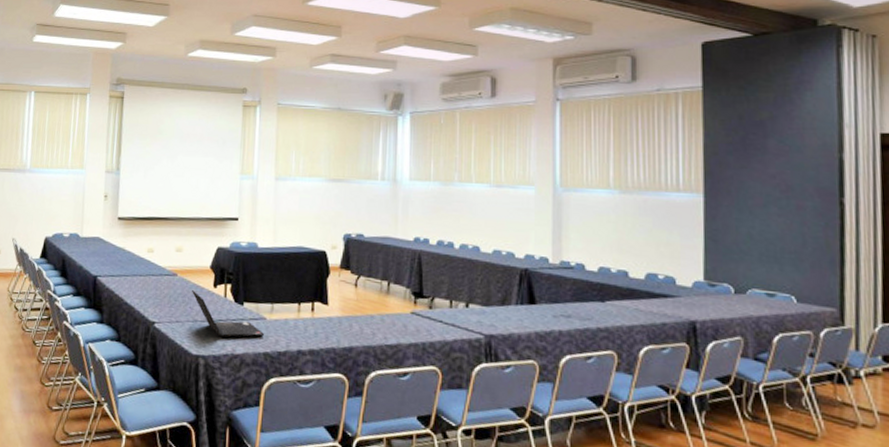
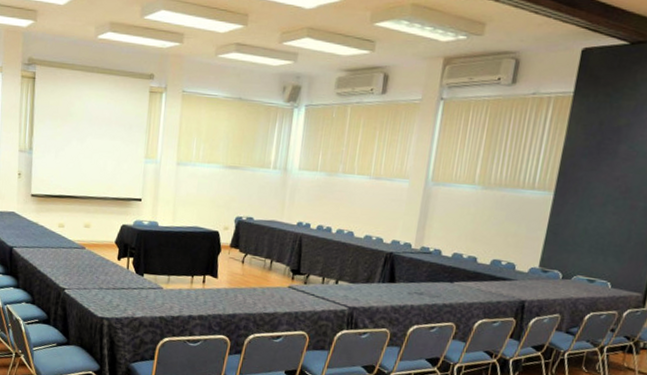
laptop computer: present [191,290,265,338] -> none [97,262,161,304]

